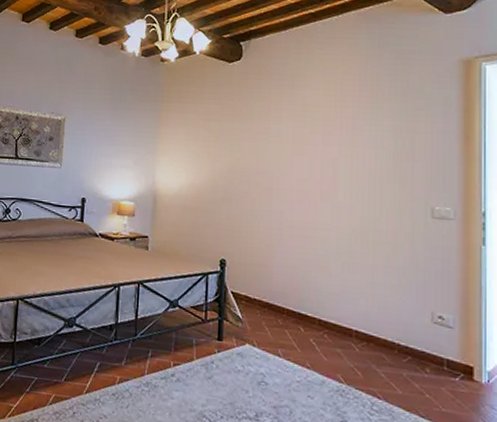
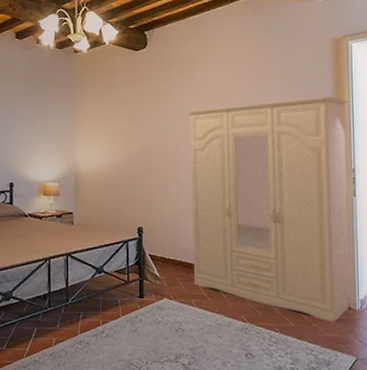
armoire: none [282,125,479,395] -> present [187,97,351,322]

